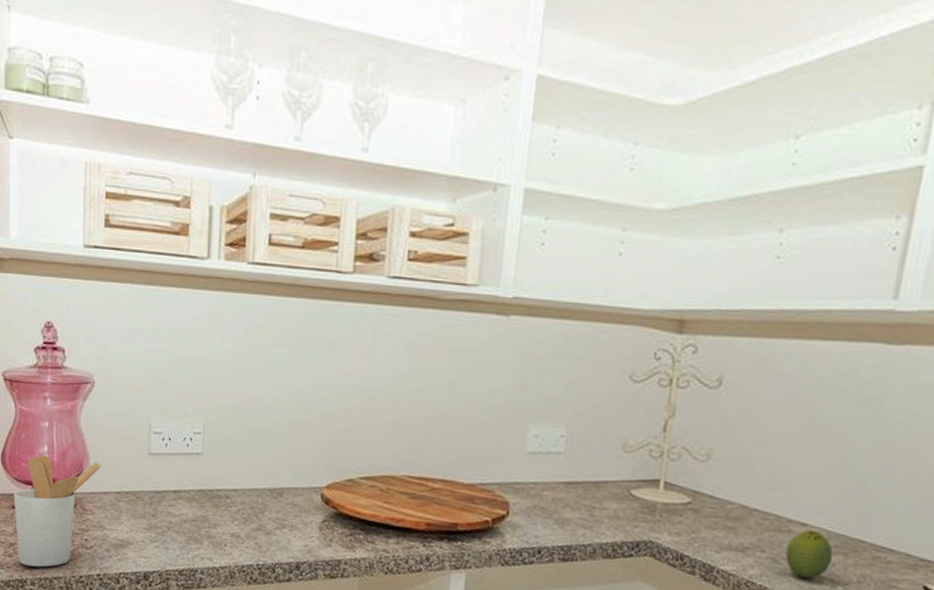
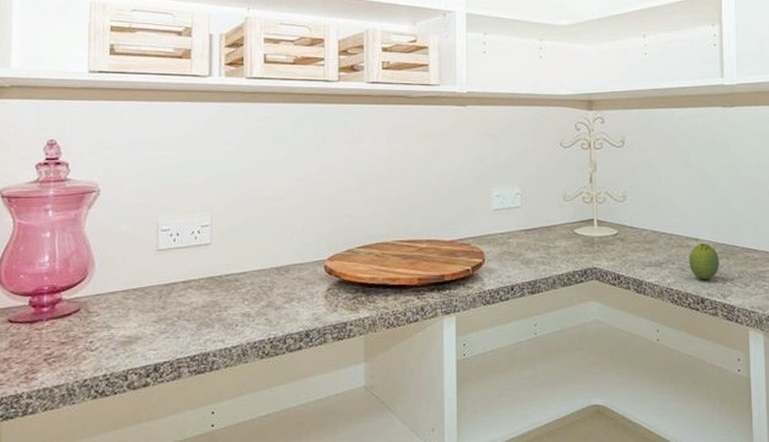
utensil holder: present [13,454,101,568] -> none [8,264,107,379]

